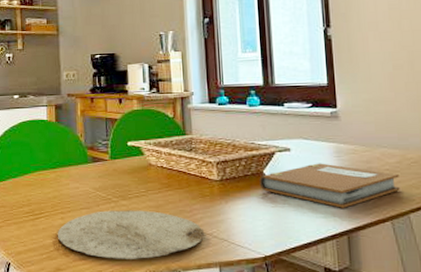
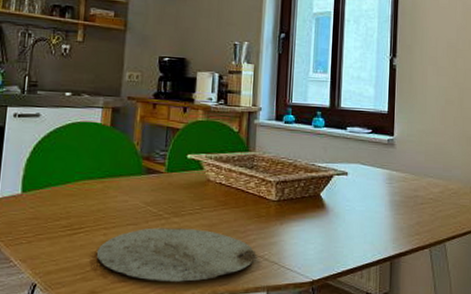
notebook: present [259,163,400,208] -> none [315,188,440,234]

